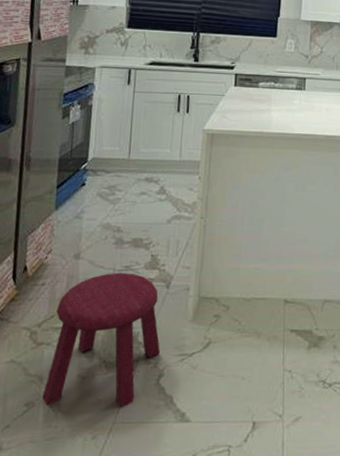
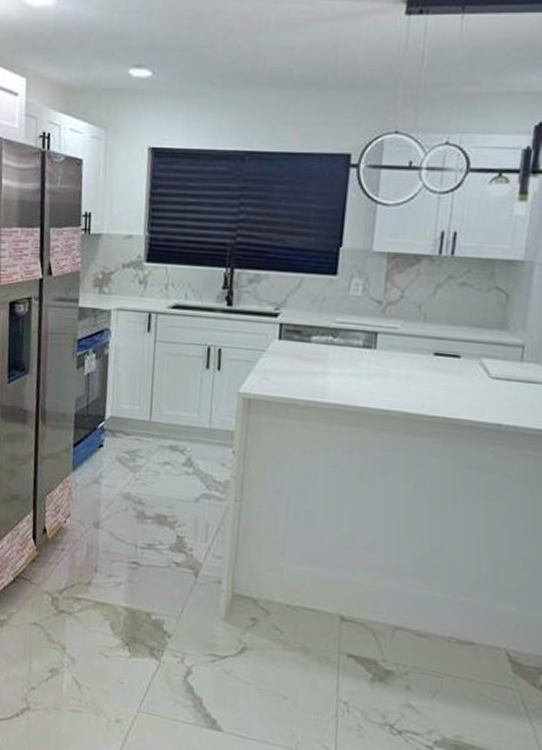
stool: present [42,273,160,408] -> none [65,548,188,698]

